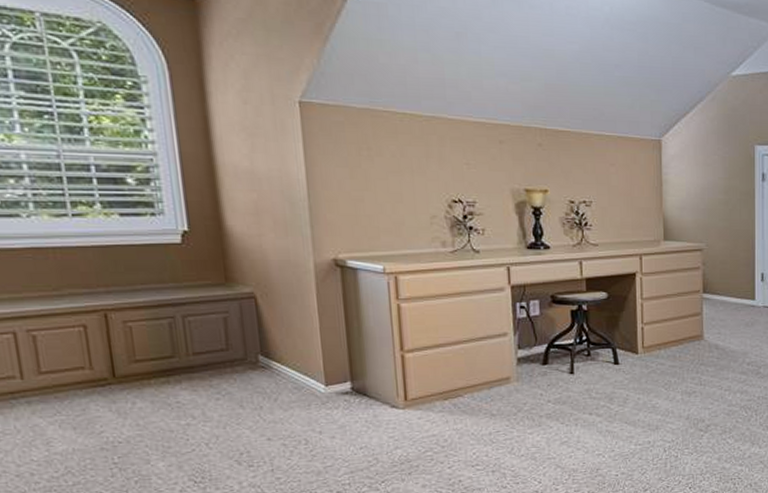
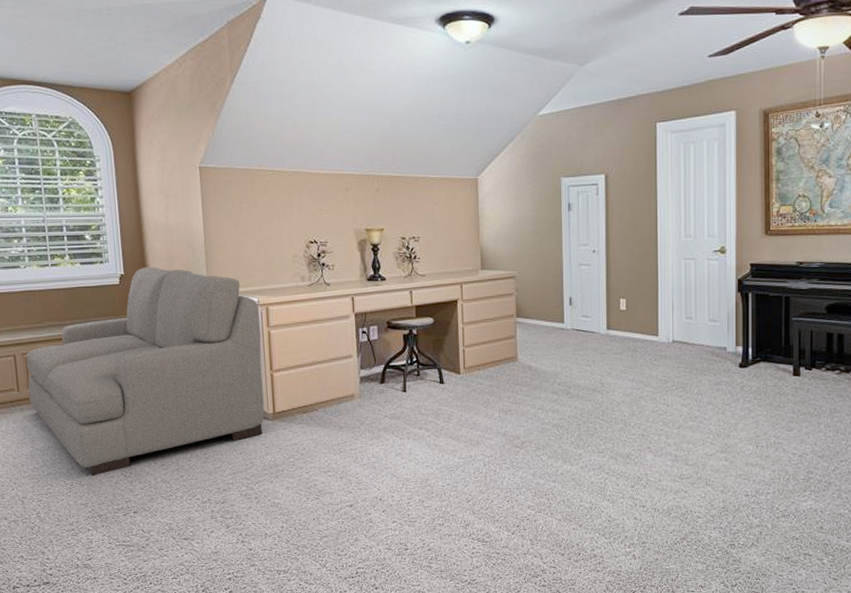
sofa: none [33,223,393,484] -> present [25,267,265,476]

